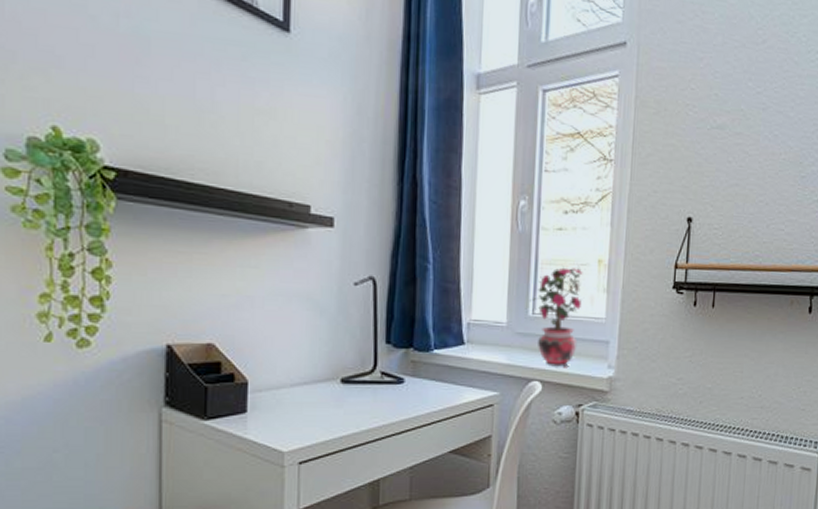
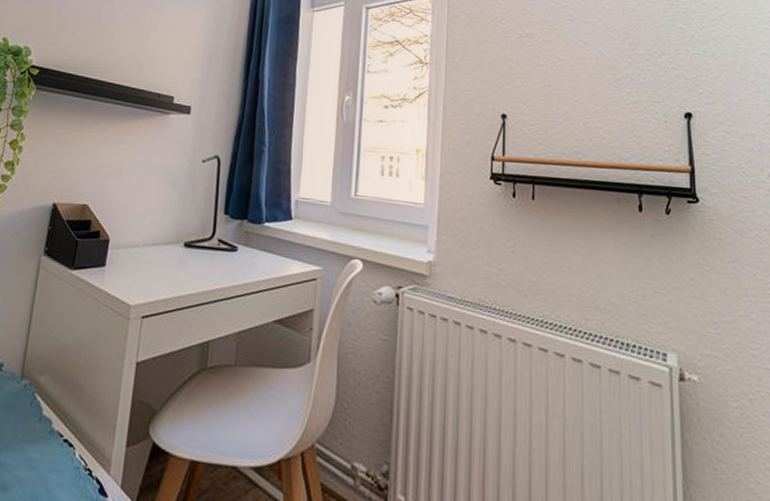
potted flower: present [530,265,583,367] -> none [352,153,402,248]

